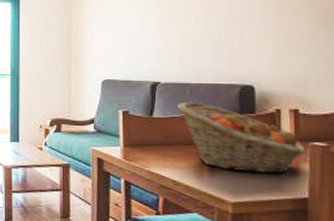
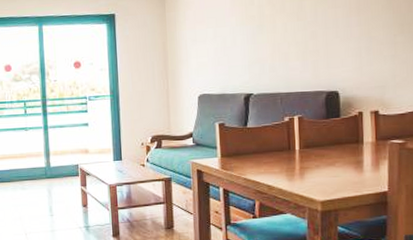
fruit basket: present [178,101,305,174] -> none [270,110,384,173]

